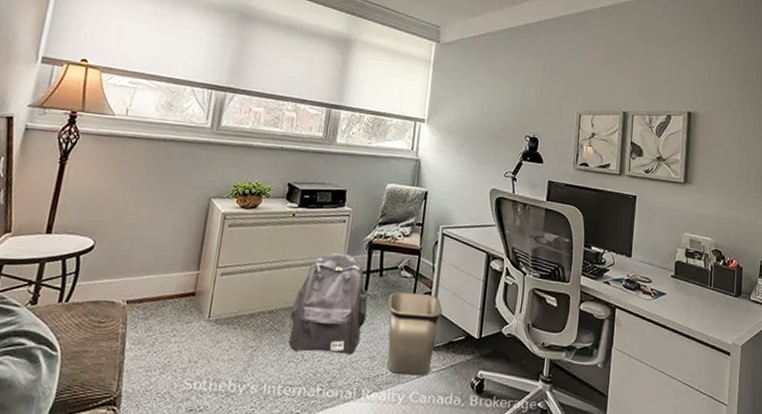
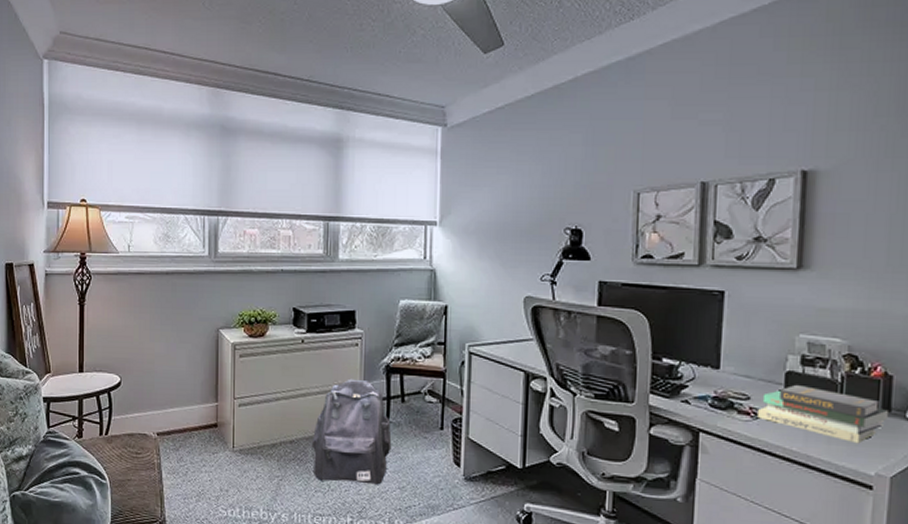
waste bin: present [387,291,443,375] -> none [414,418,477,507]
books: none [656,271,741,319] -> present [758,384,890,444]

